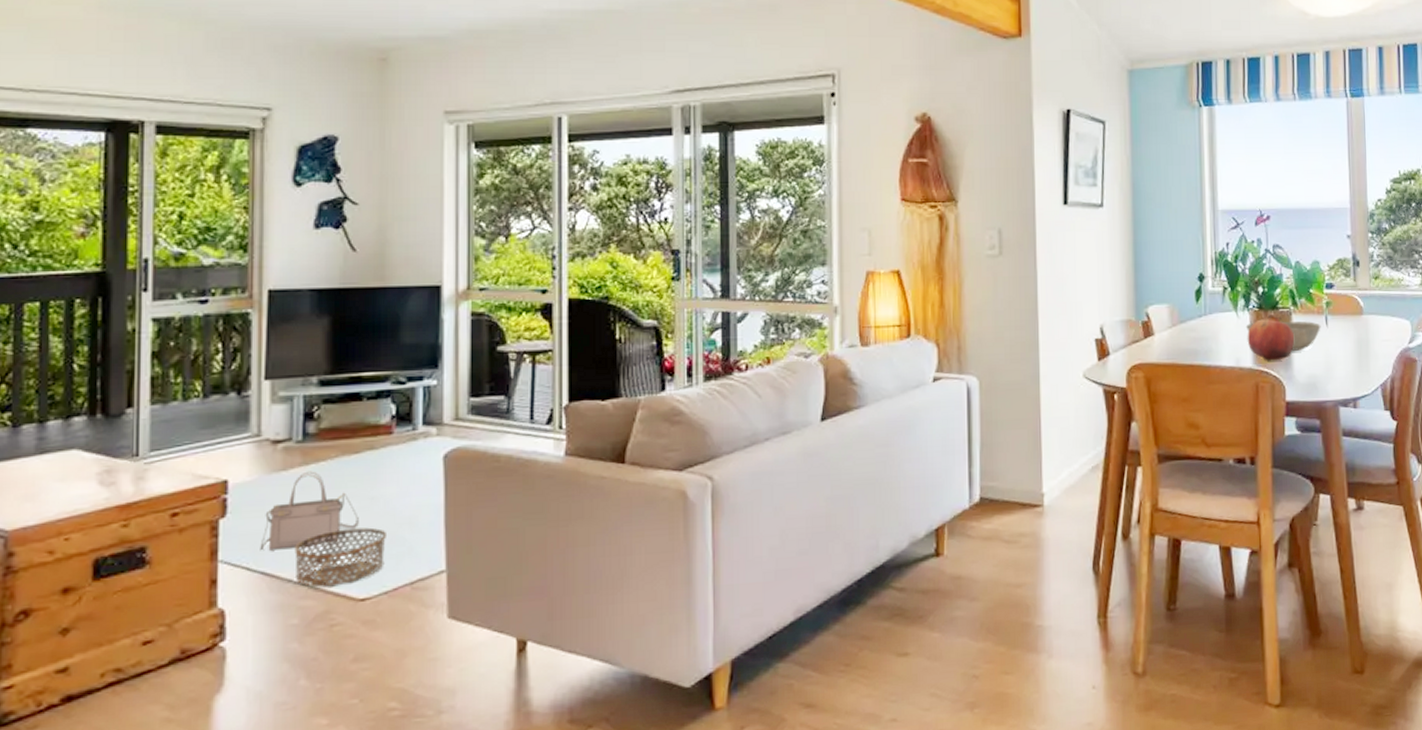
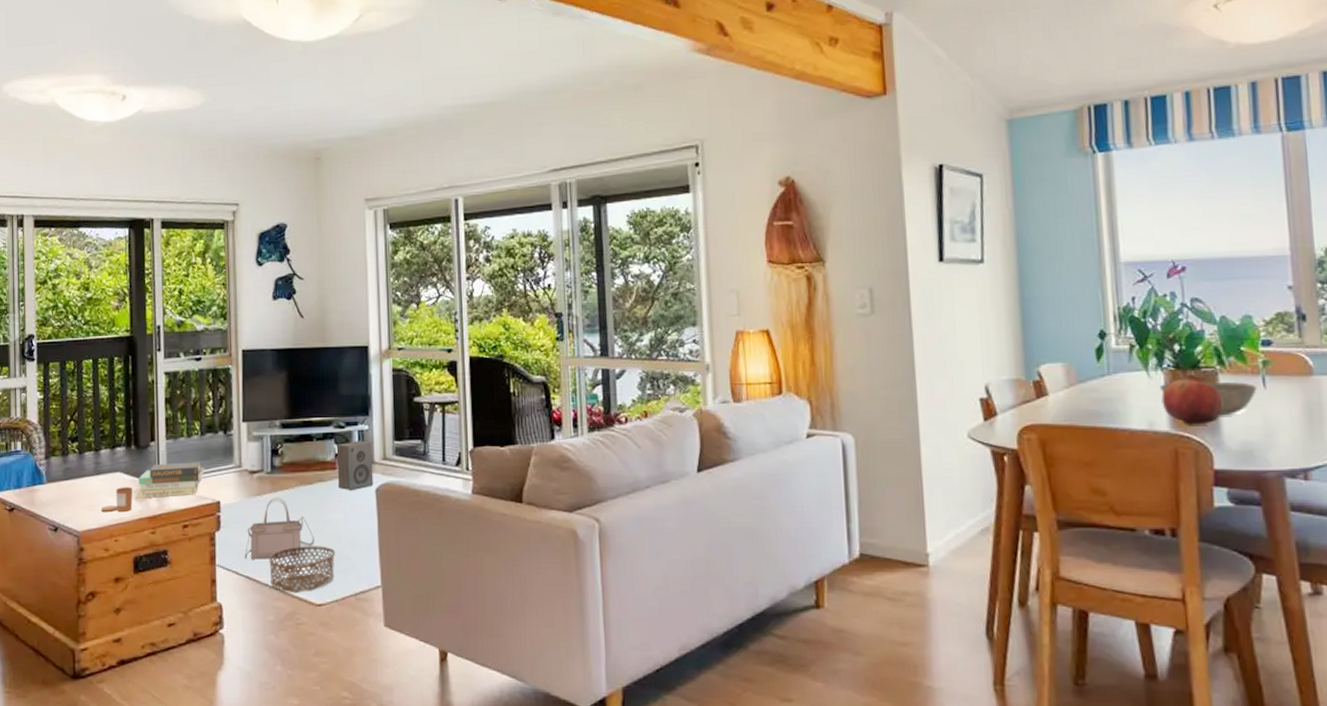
candle: none [44,468,97,502] -> present [101,487,133,513]
books: none [100,431,207,483] -> present [136,462,205,499]
speaker: none [395,398,441,460] -> present [337,441,374,491]

